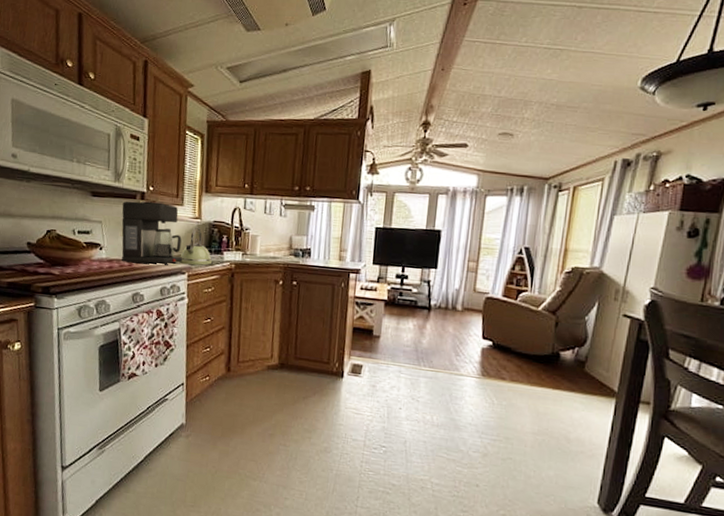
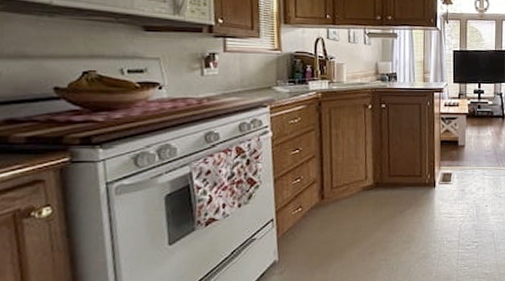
coffee maker: present [122,201,183,265] -> none [185,35,264,101]
kettle: present [178,226,213,266] -> none [258,58,297,98]

